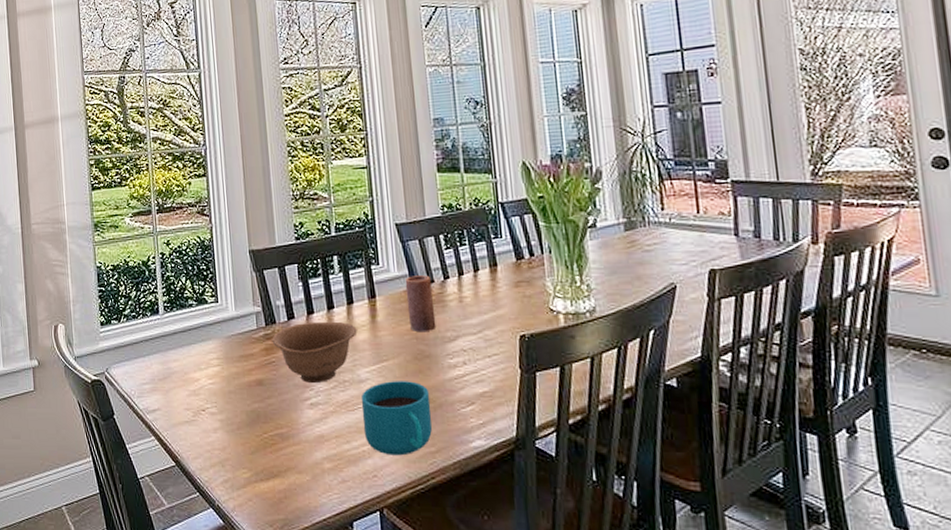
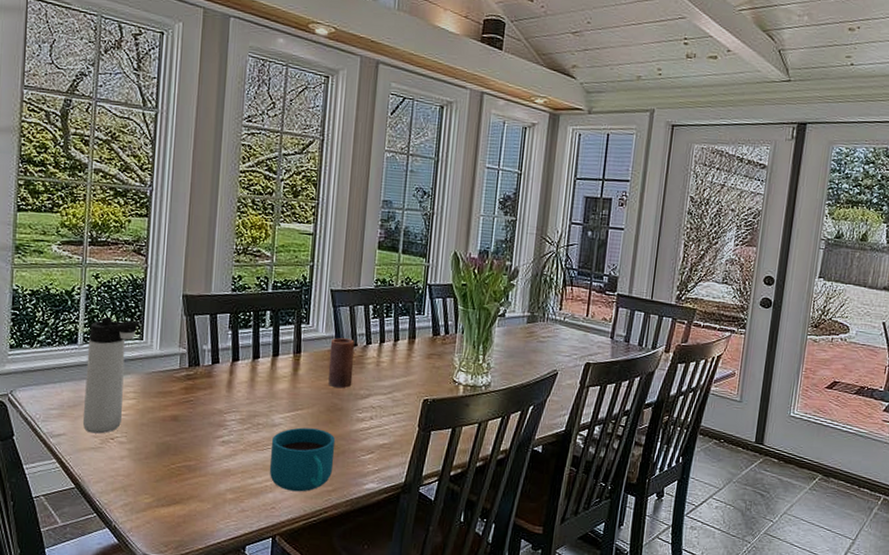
thermos bottle: none [168,283,214,406] -> present [82,317,140,434]
bowl: present [272,321,357,383] -> none [193,368,278,423]

